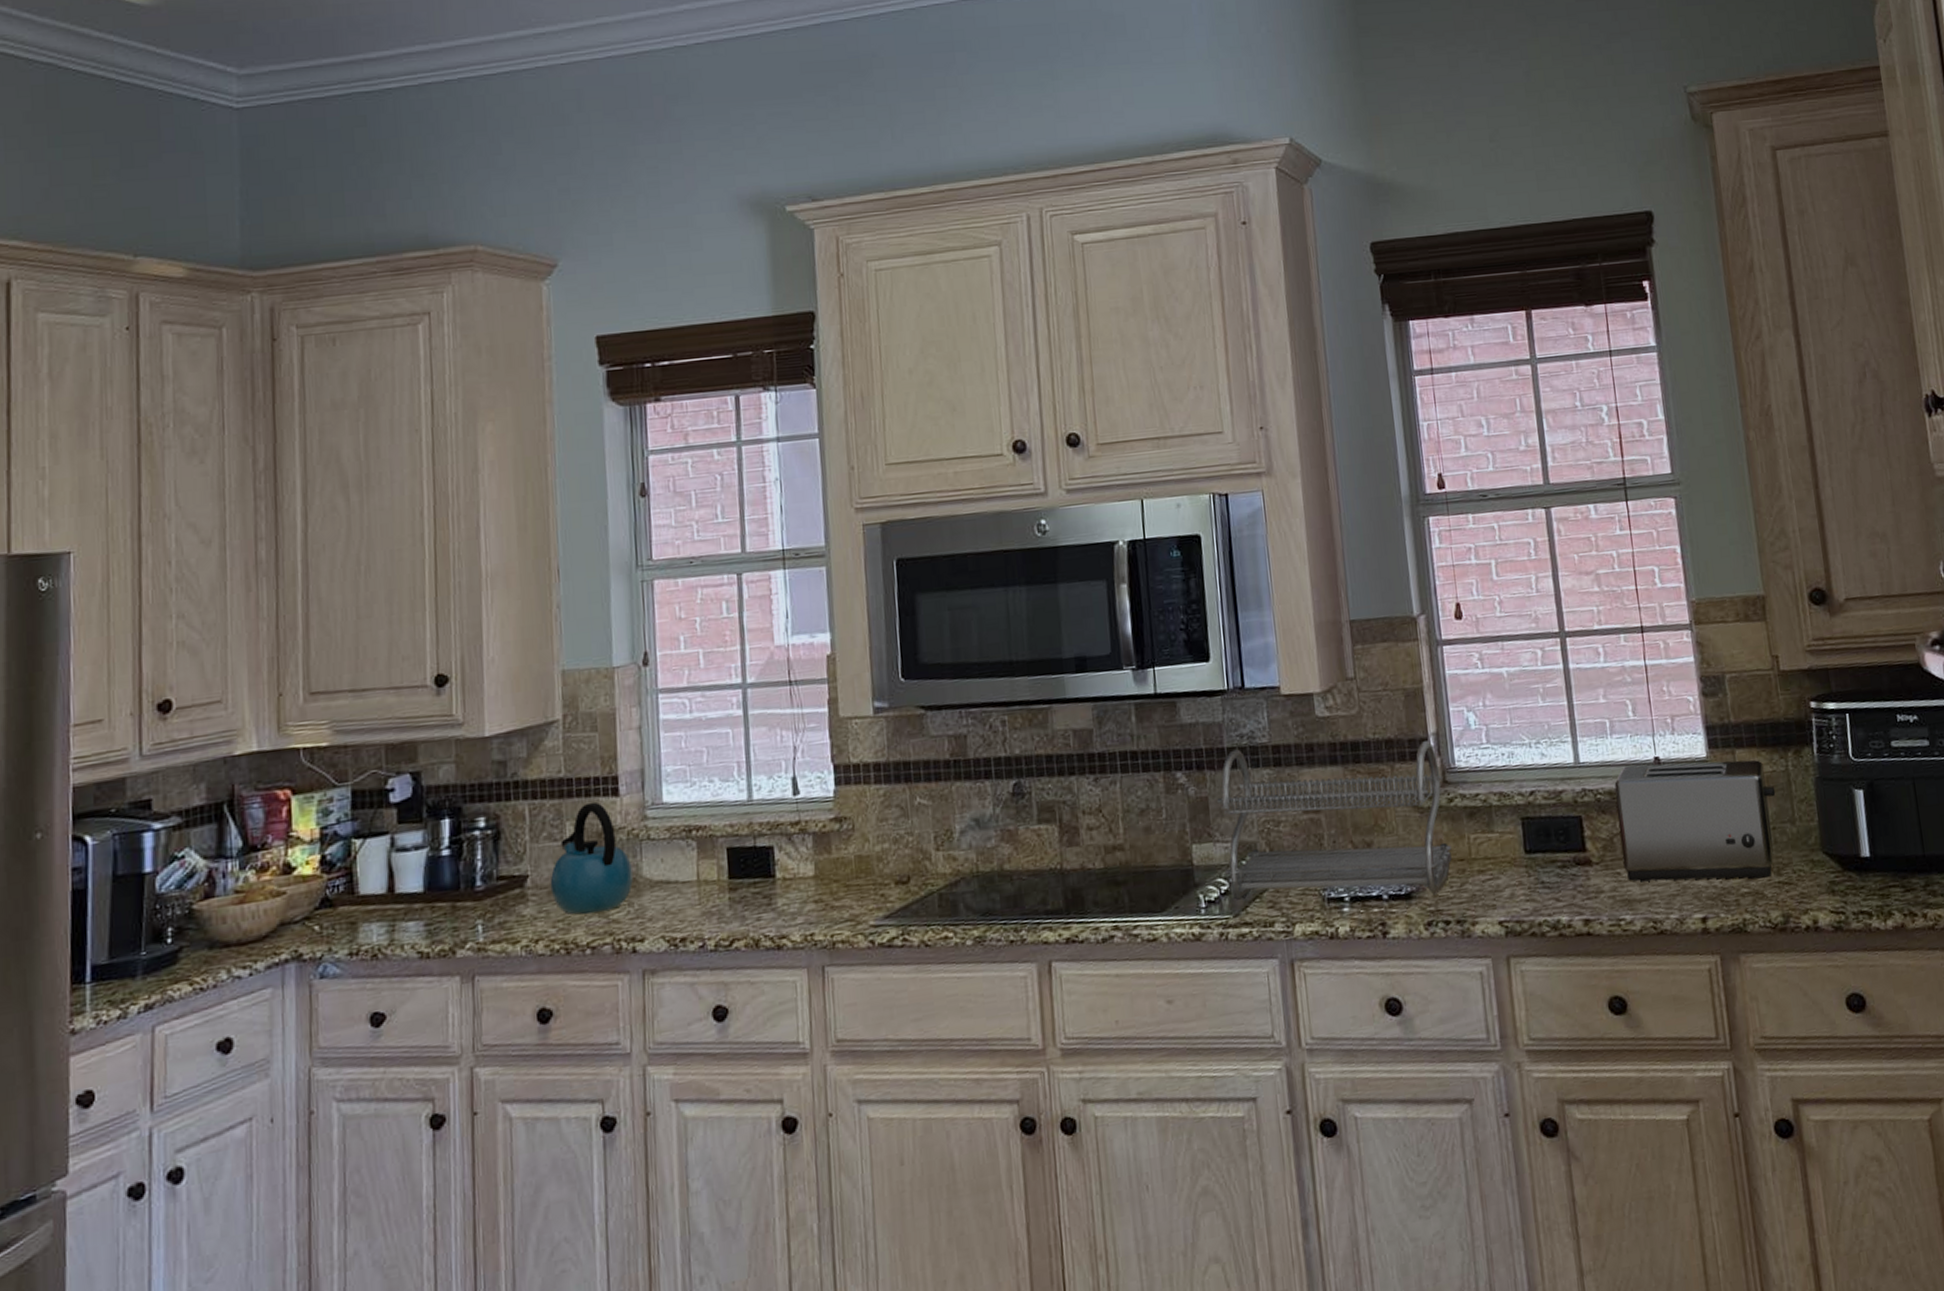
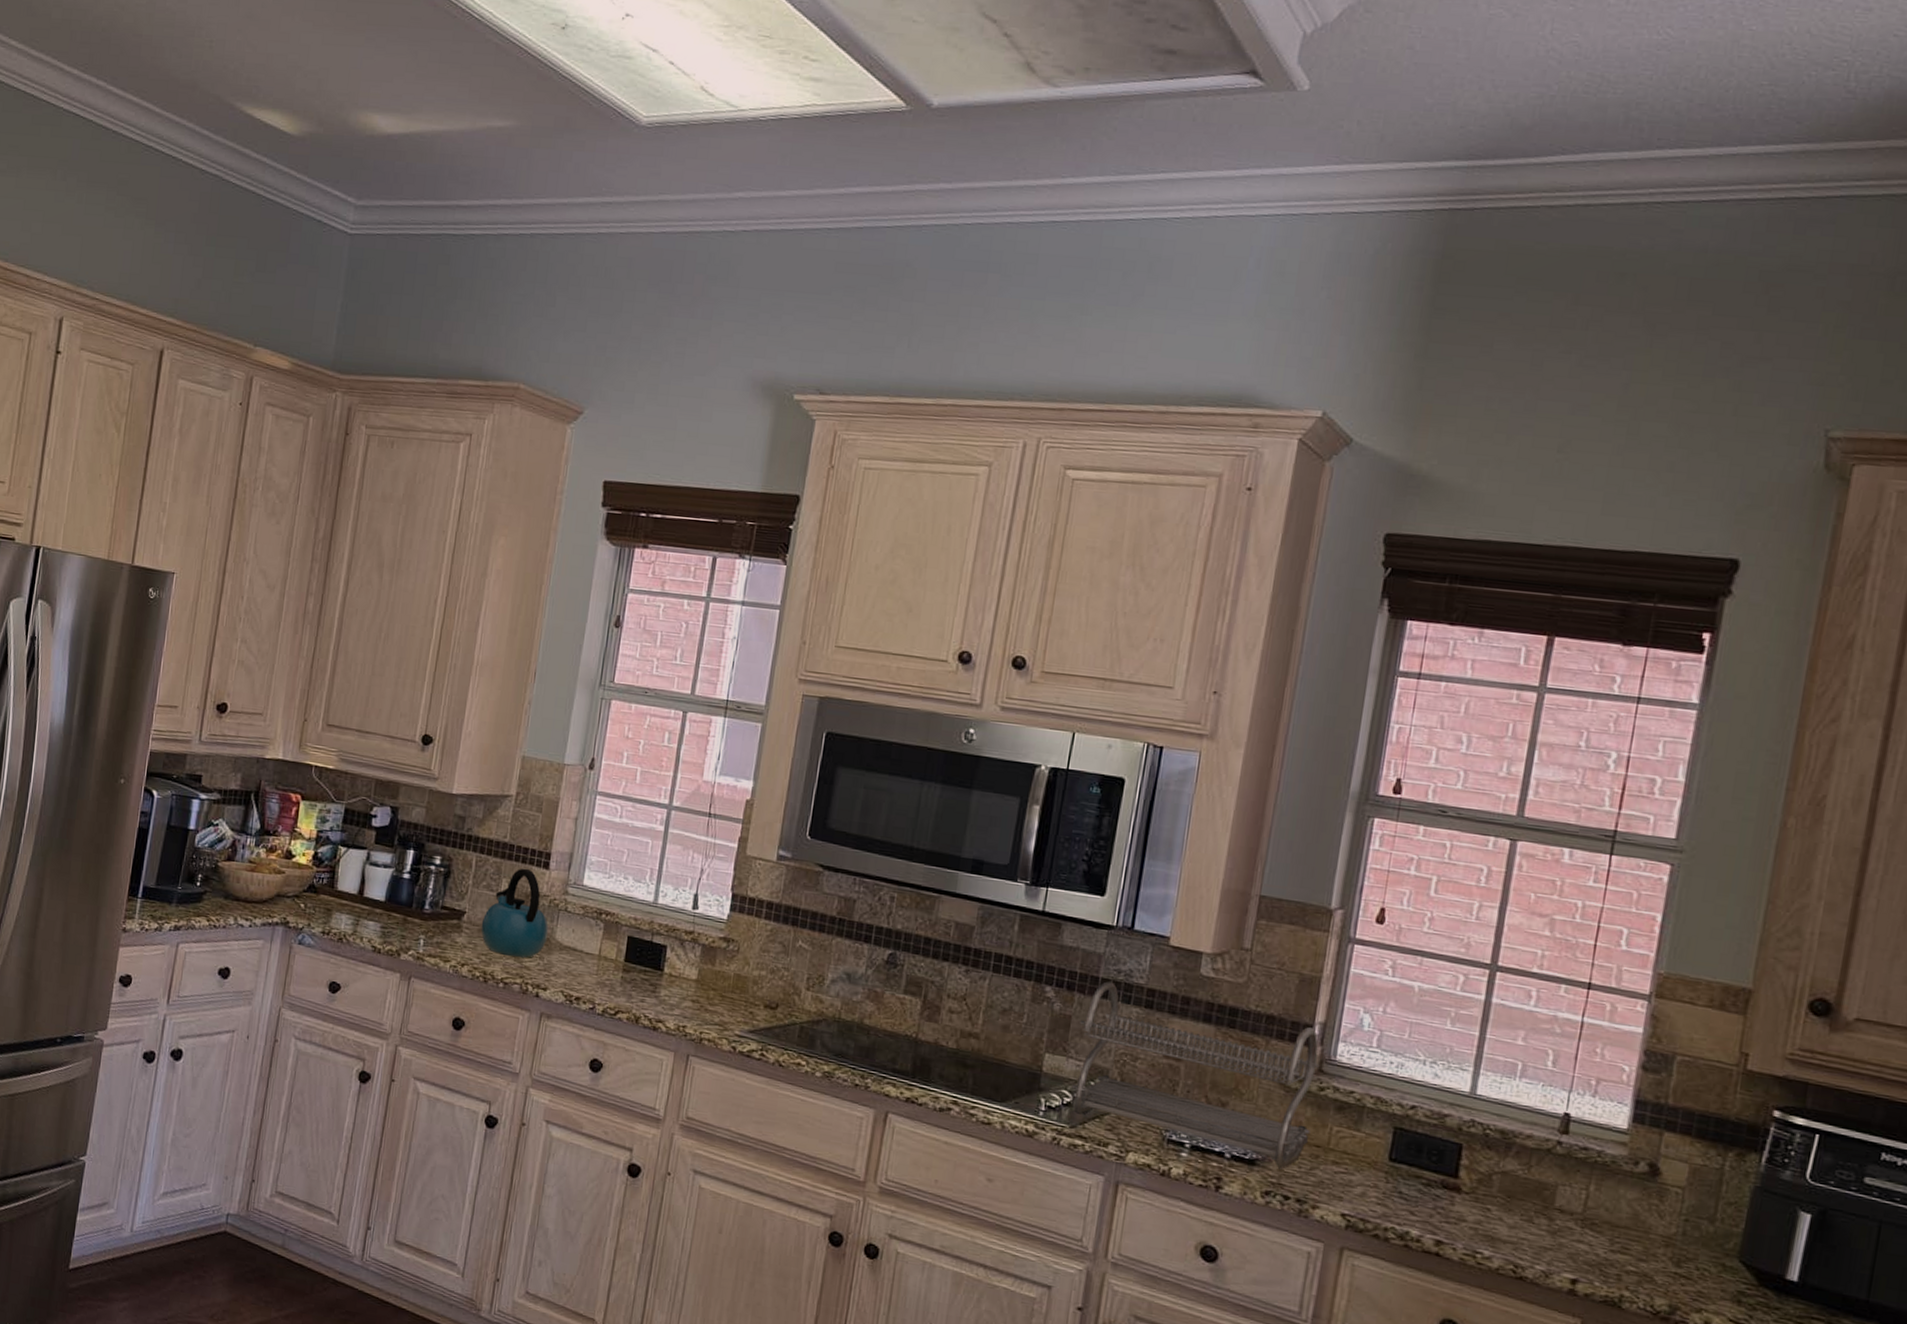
toaster: present [1614,760,1776,882] -> none [1496,1111,1701,1265]

